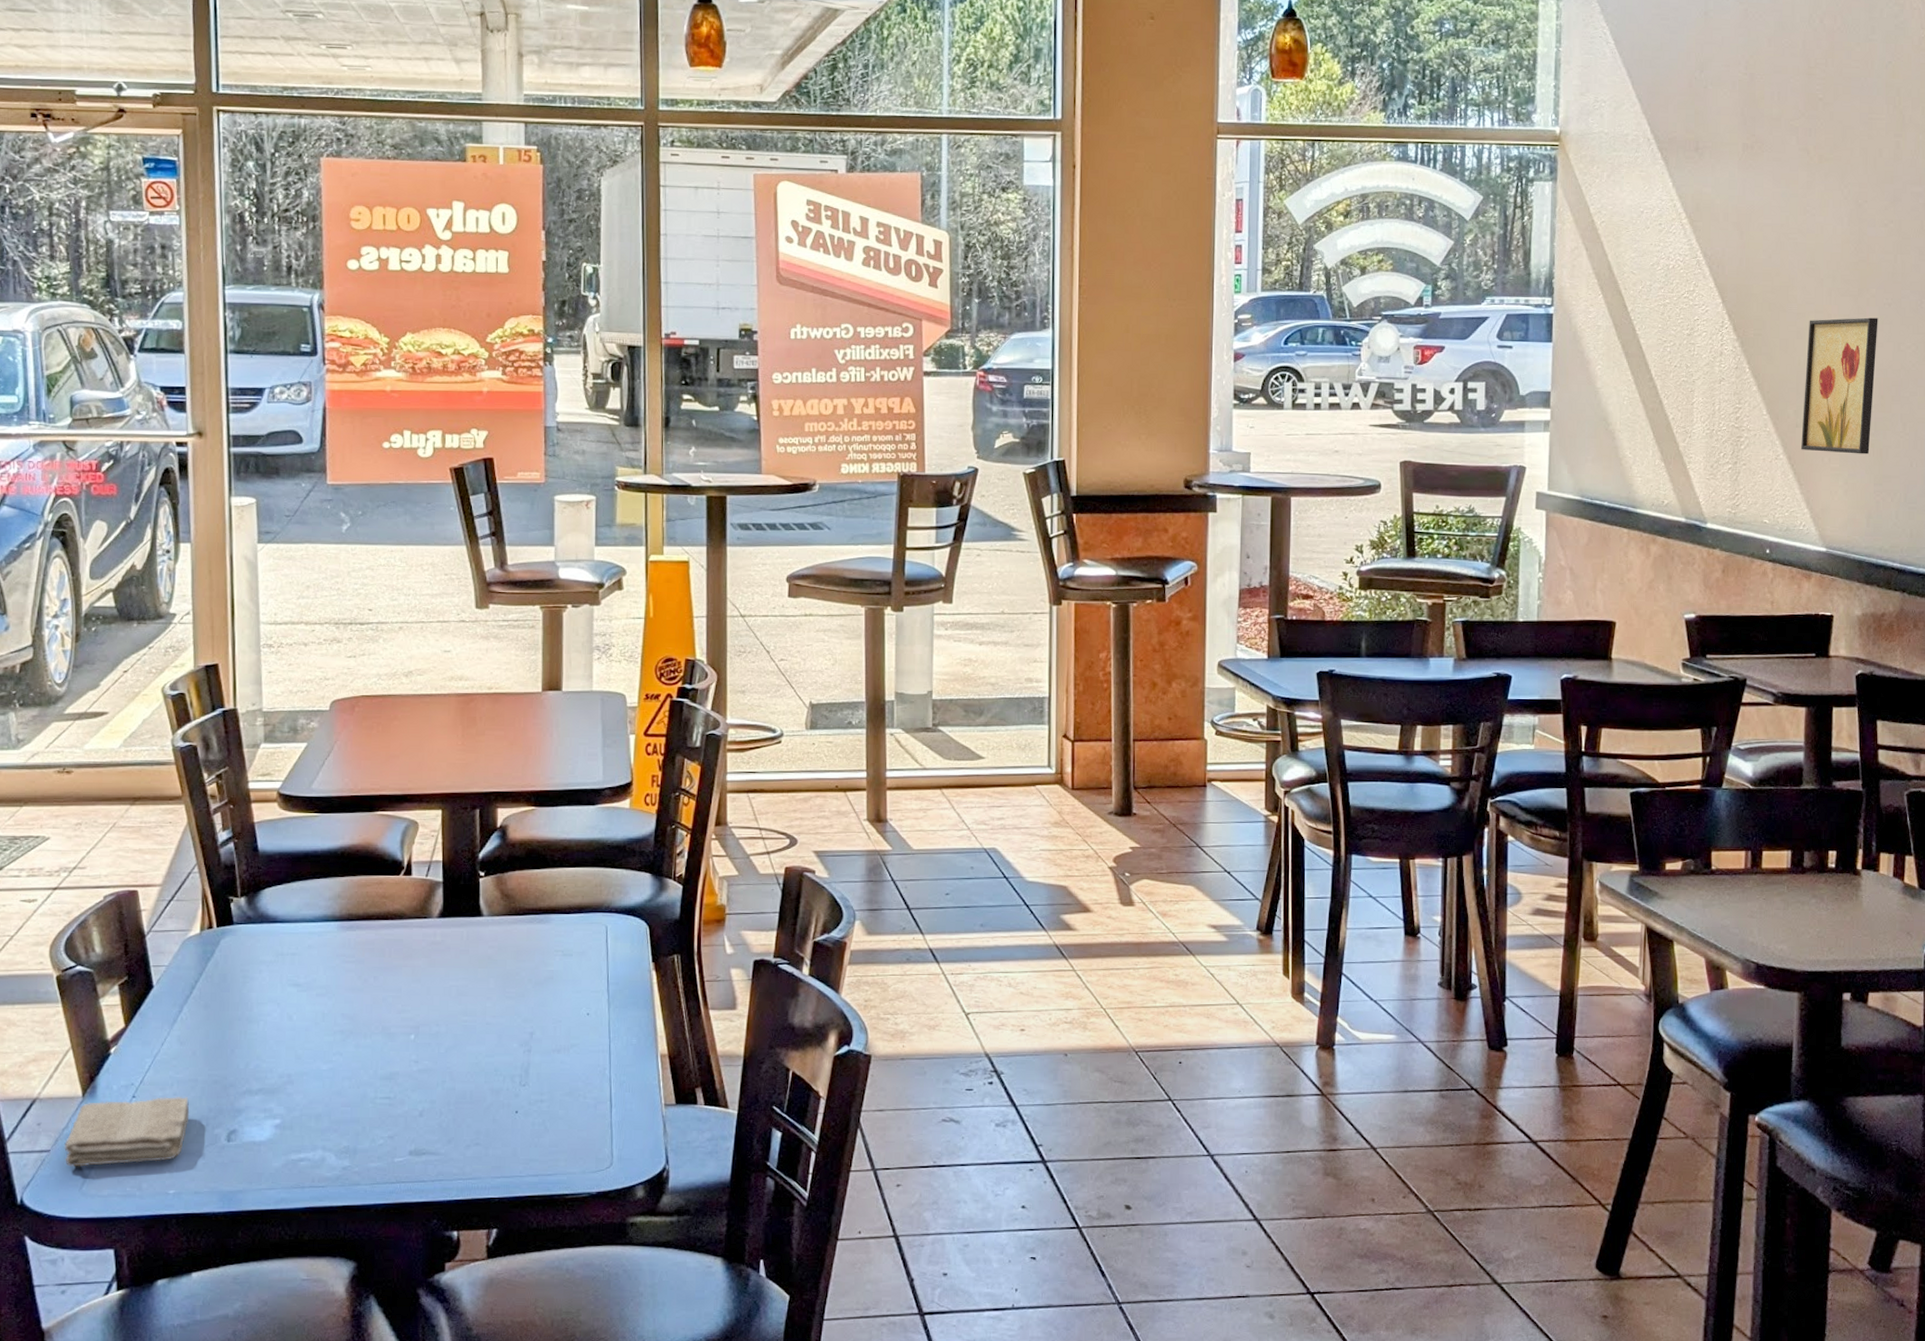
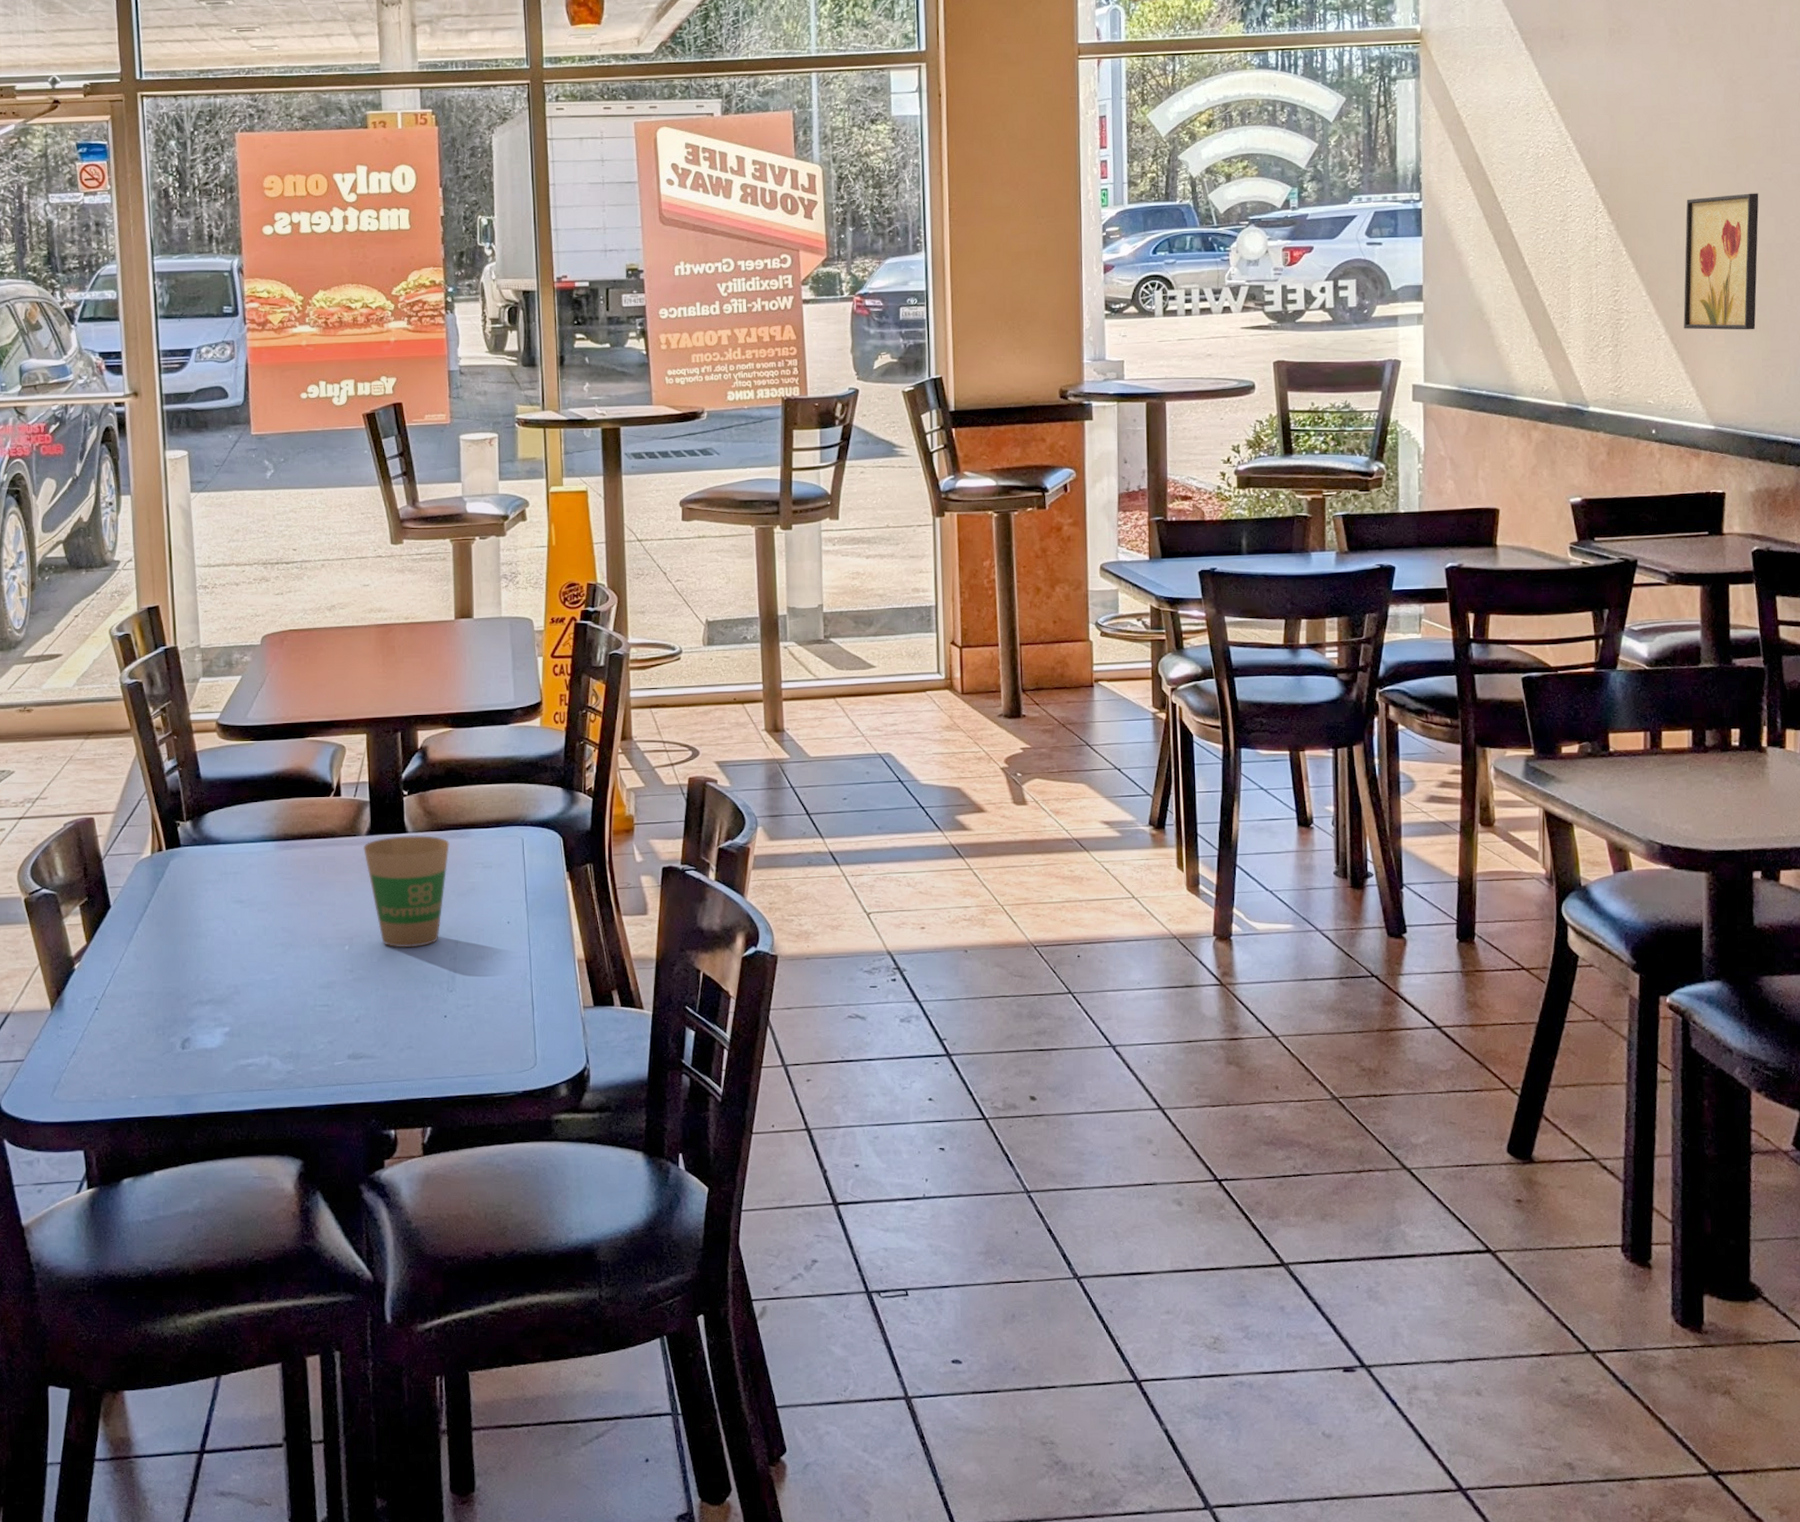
washcloth: present [64,1097,190,1167] -> none [36,1008,147,1075]
paper cup: none [434,919,528,1039] -> present [363,836,450,948]

